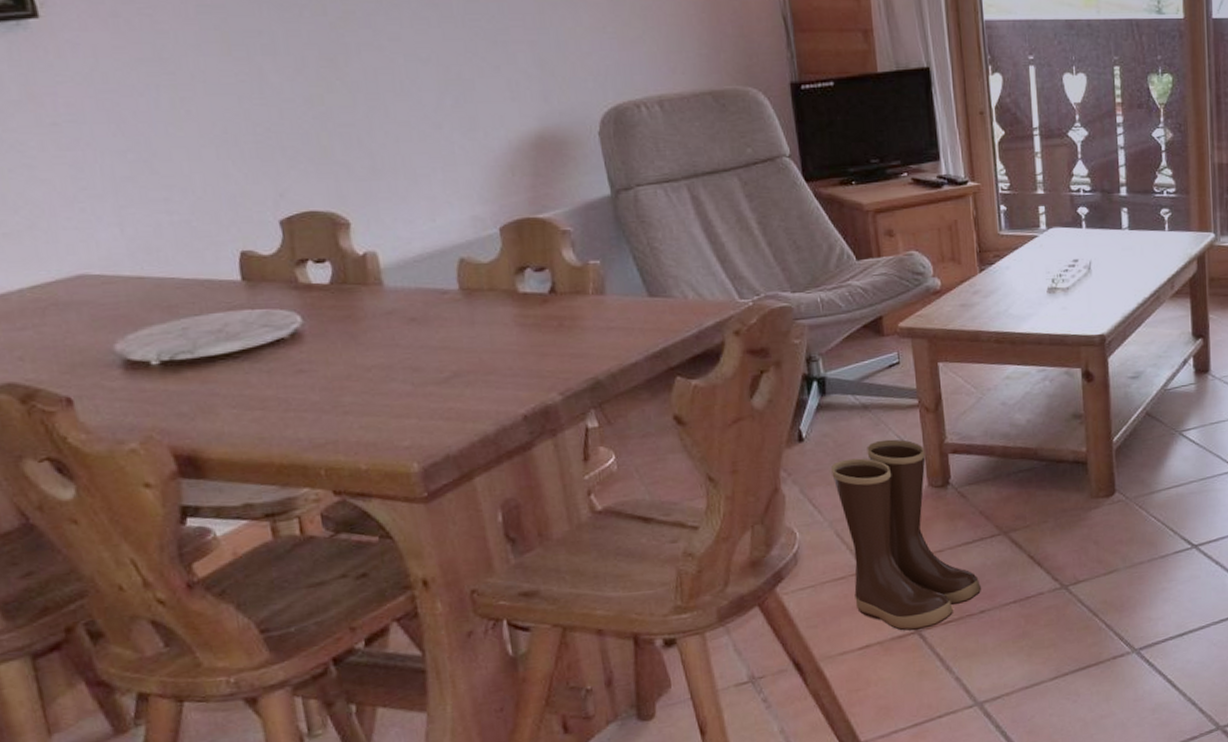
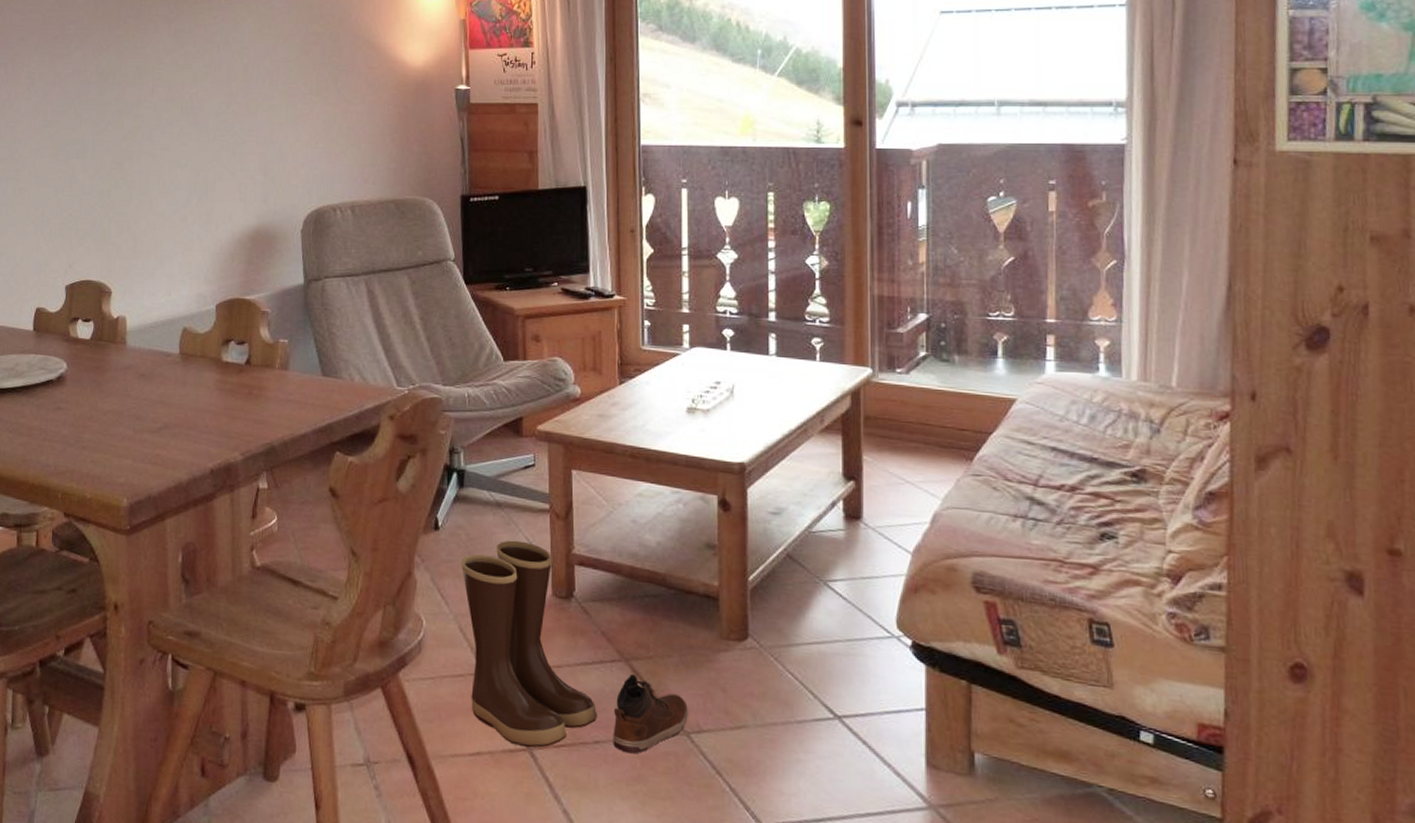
boot: none [997,544,1065,616] -> present [613,673,688,754]

